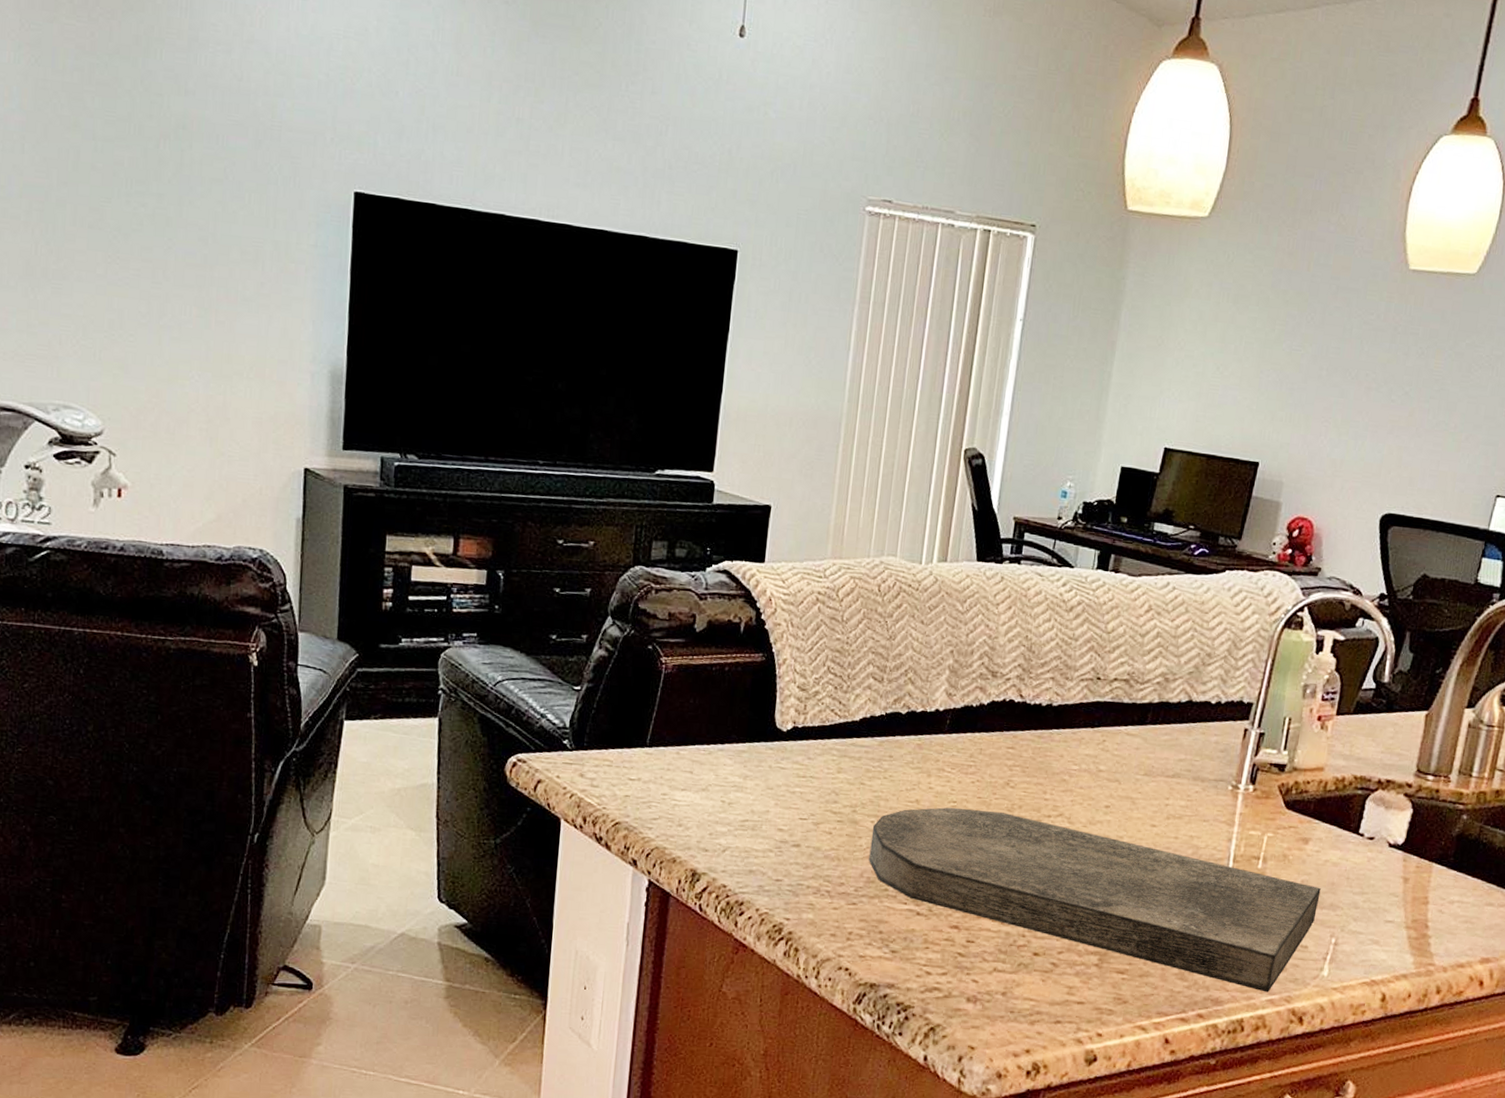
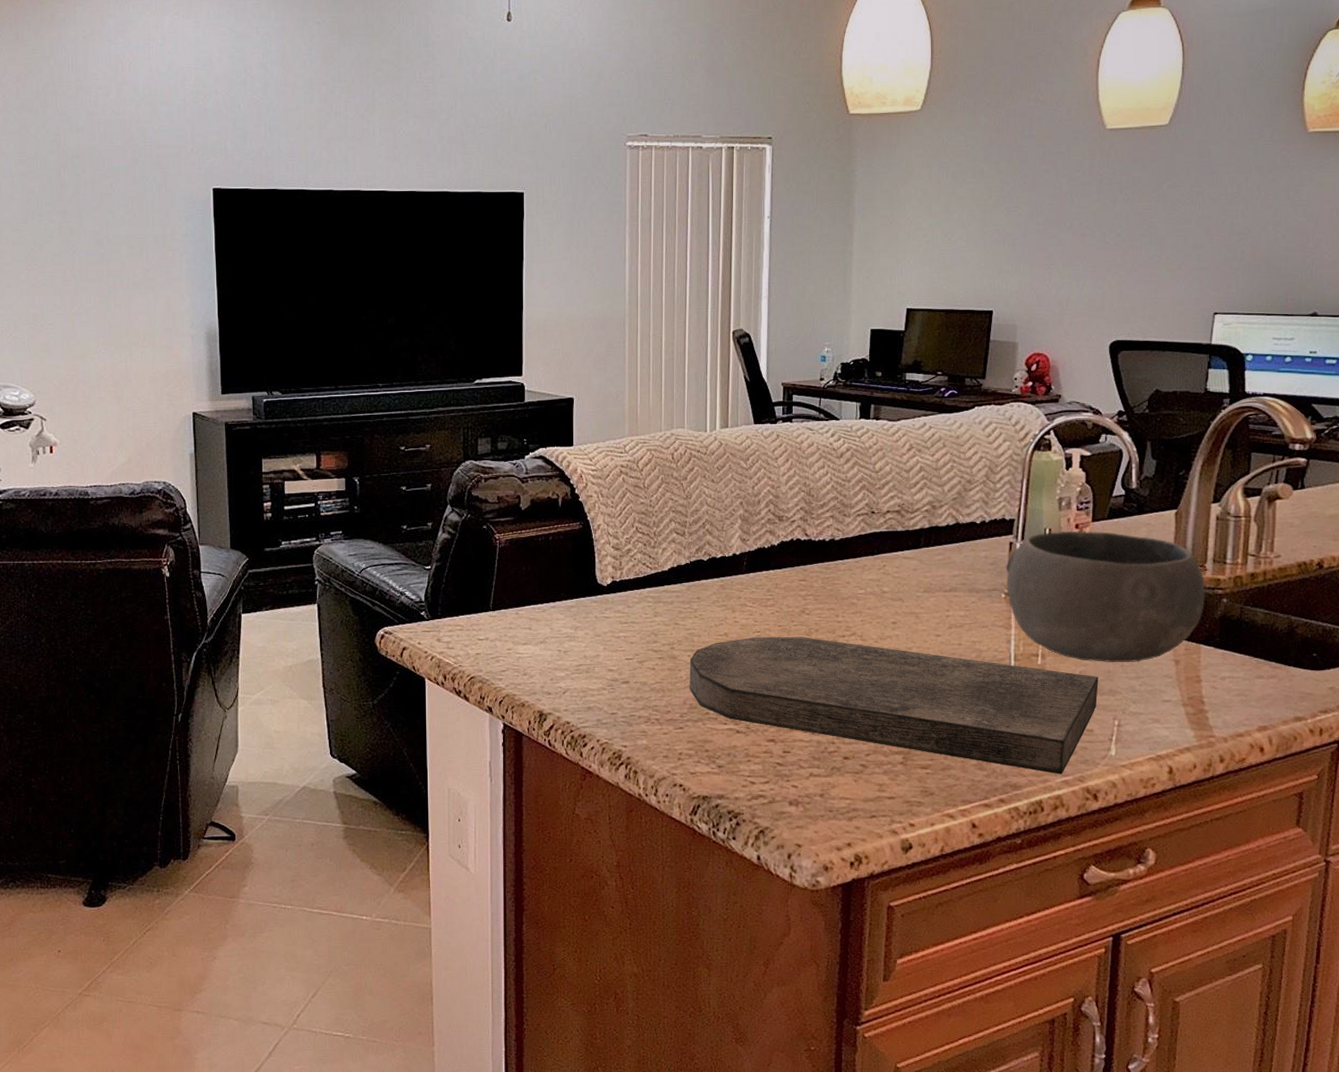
bowl: none [1235,722,1447,876] -> present [1006,531,1206,662]

